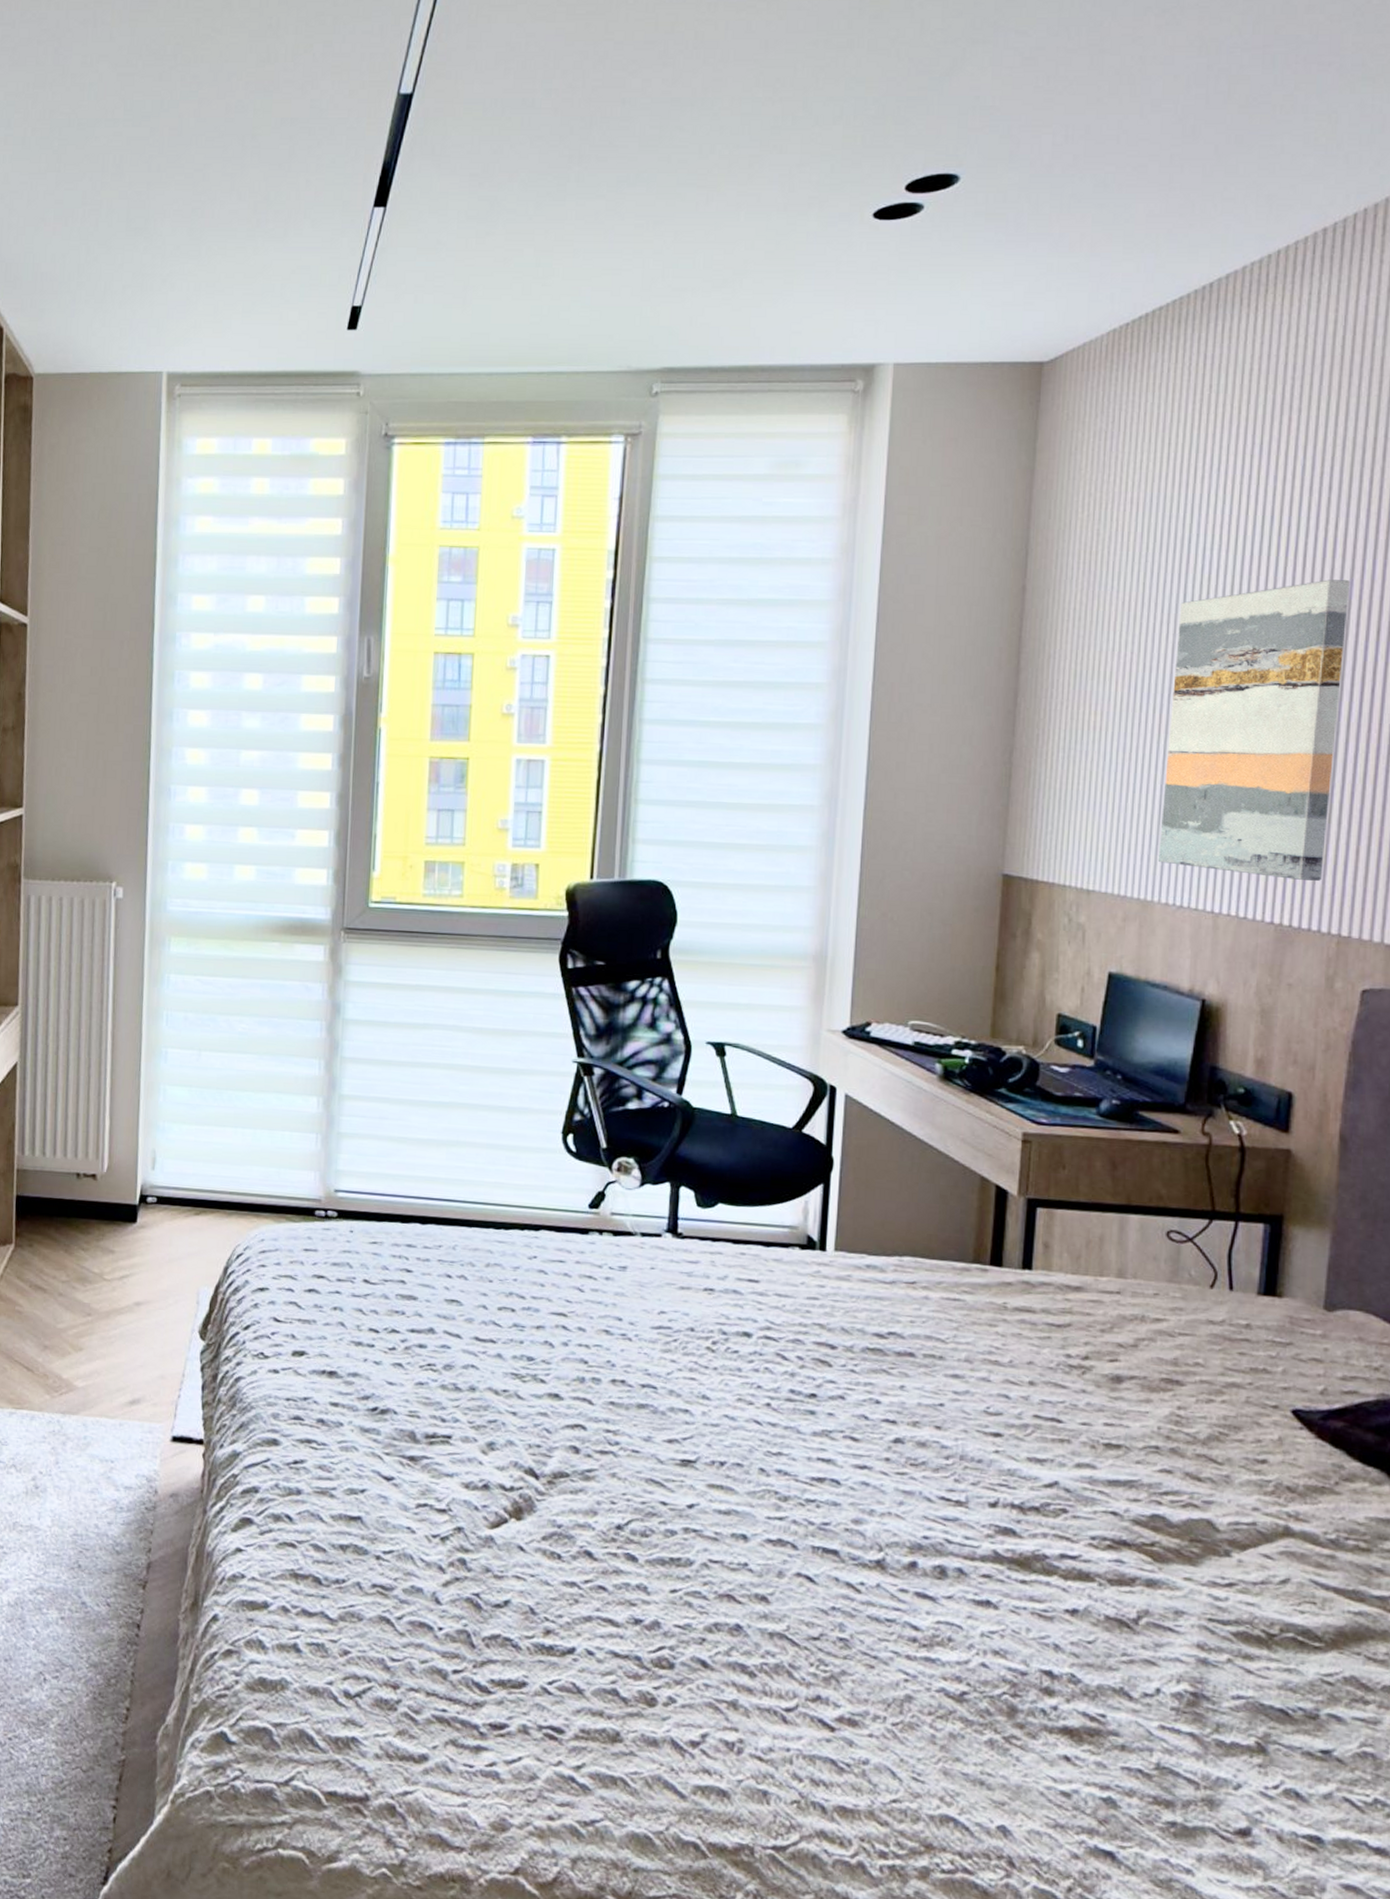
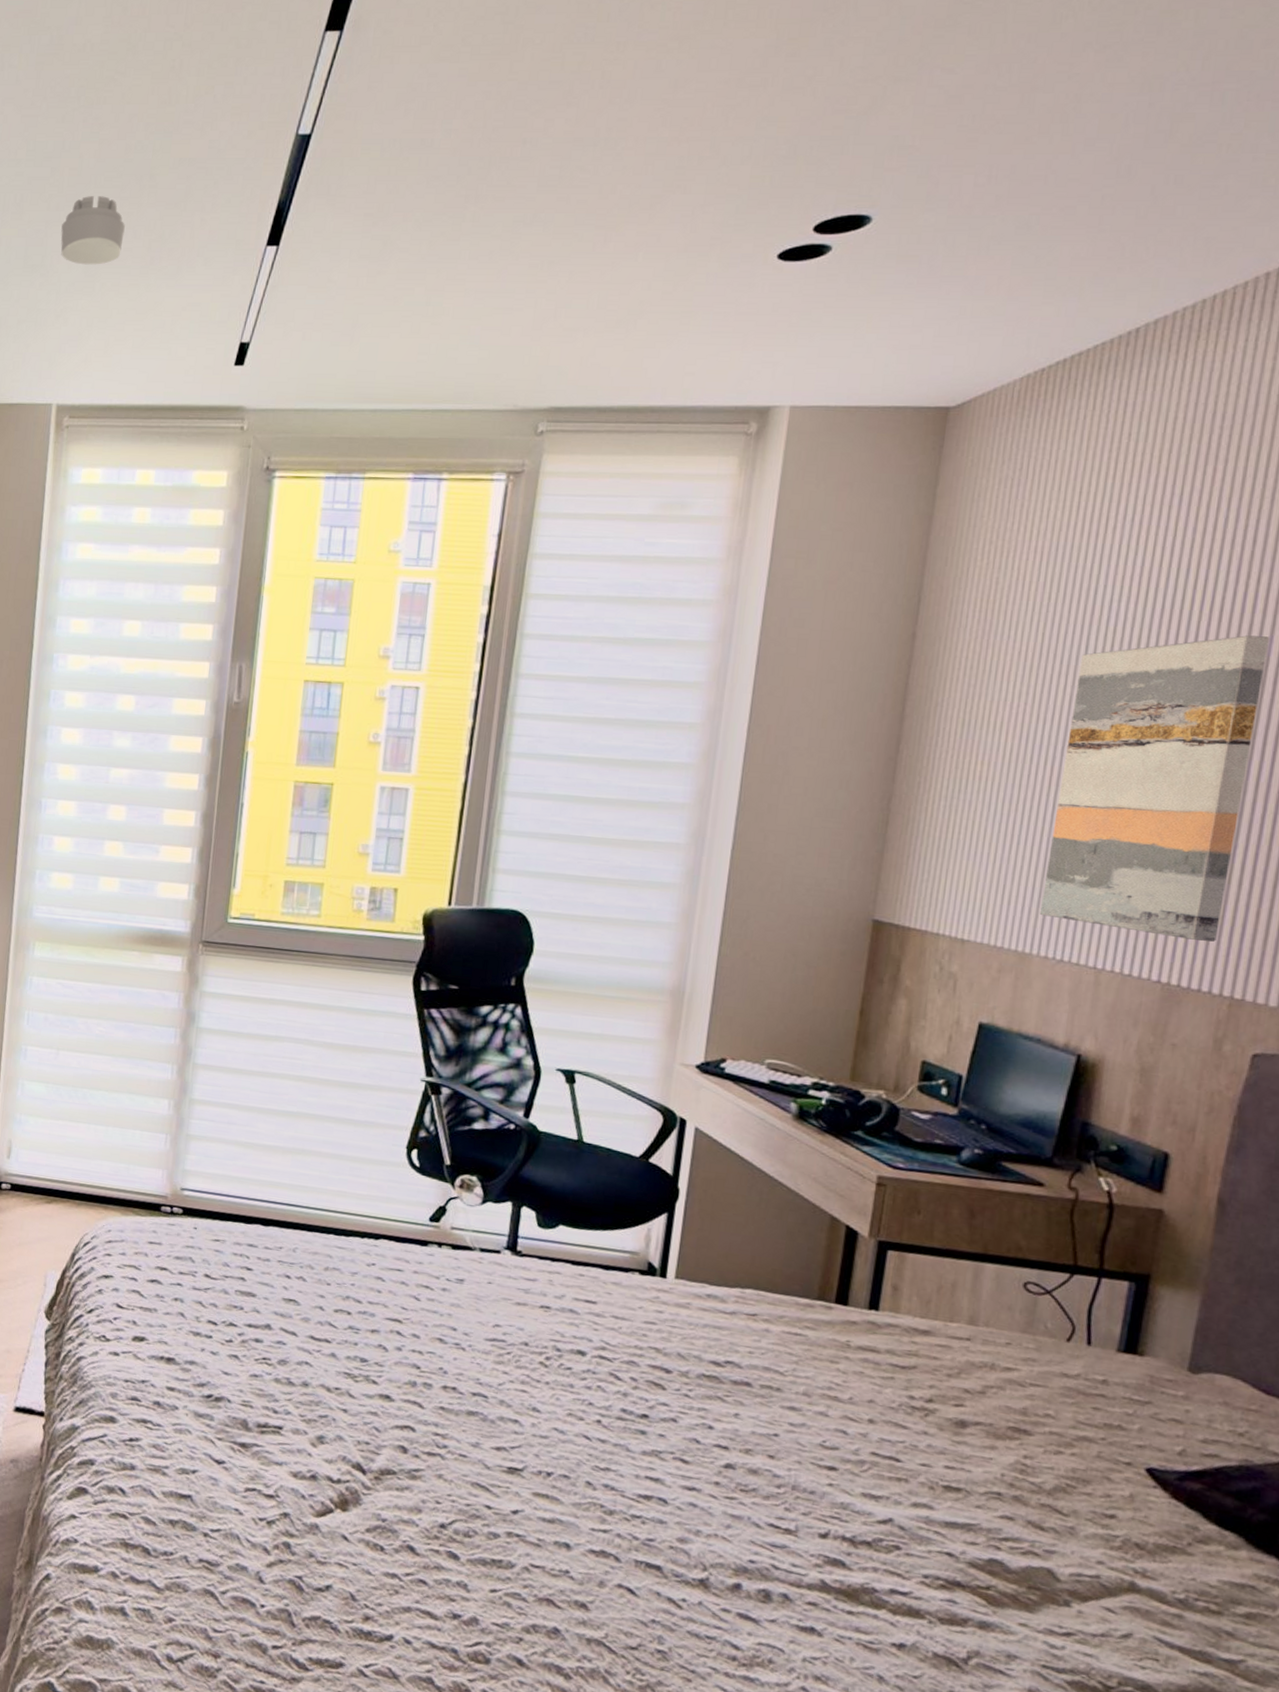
smoke detector: none [163,157,229,228] -> present [61,196,125,265]

